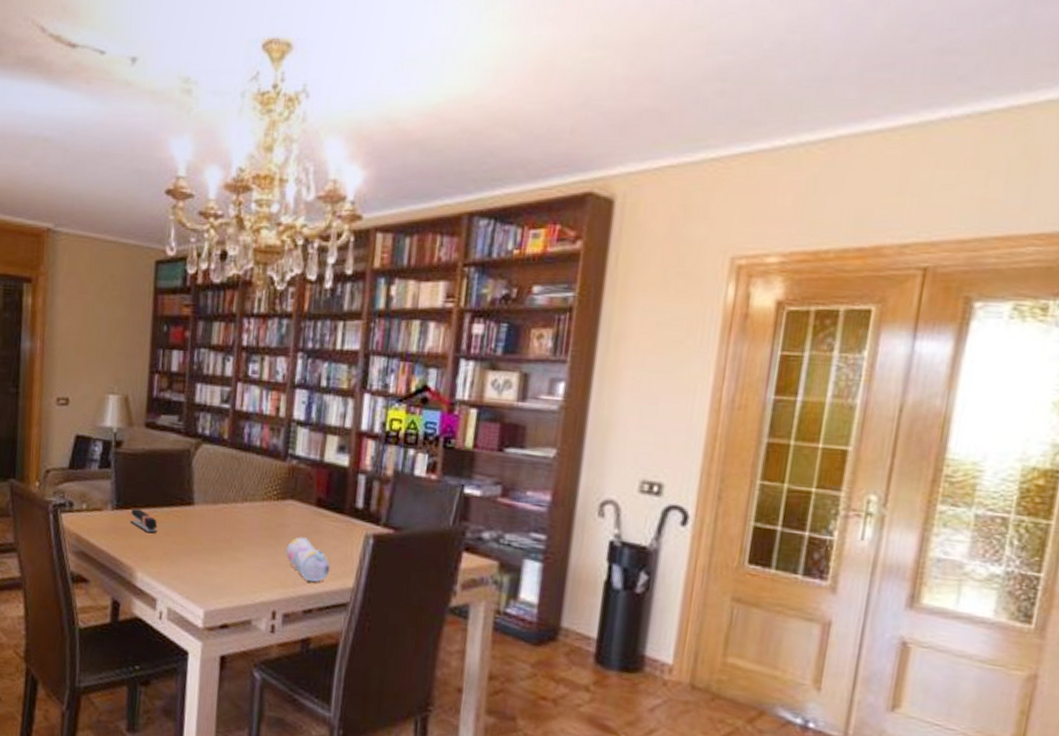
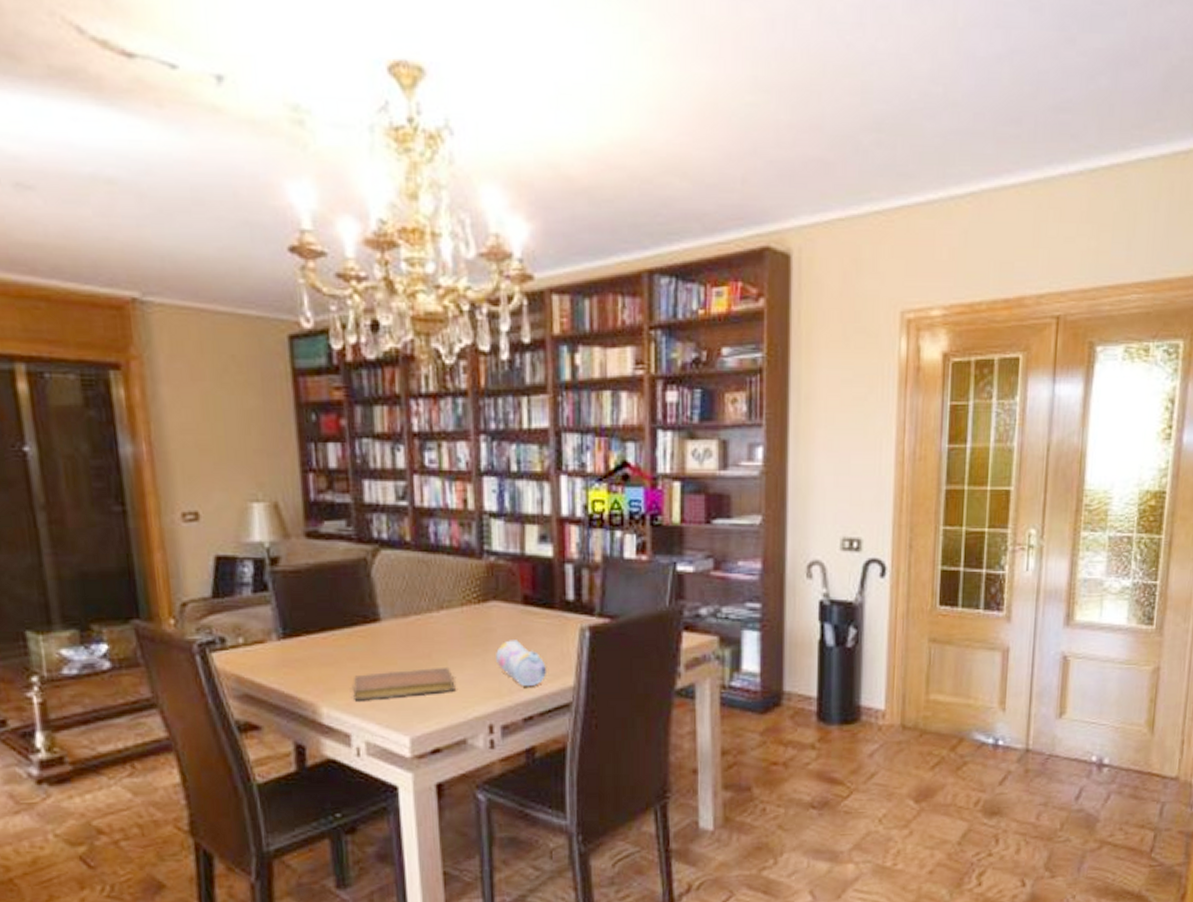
stapler: present [130,508,158,534] -> none [303,634,340,661]
notebook: none [163,549,249,576] -> present [353,666,455,701]

